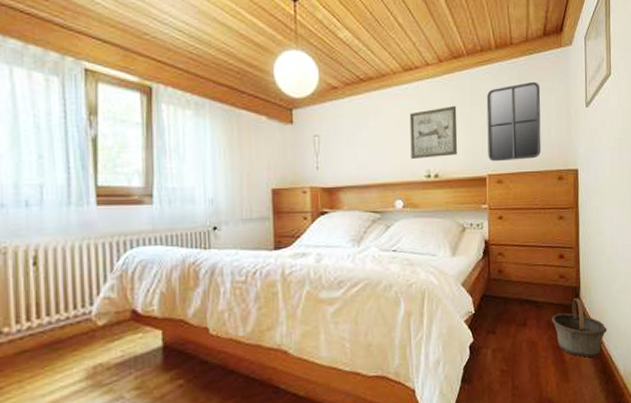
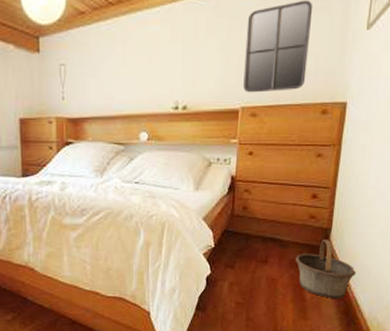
wall art: present [409,105,458,160] -> none [158,30,212,90]

